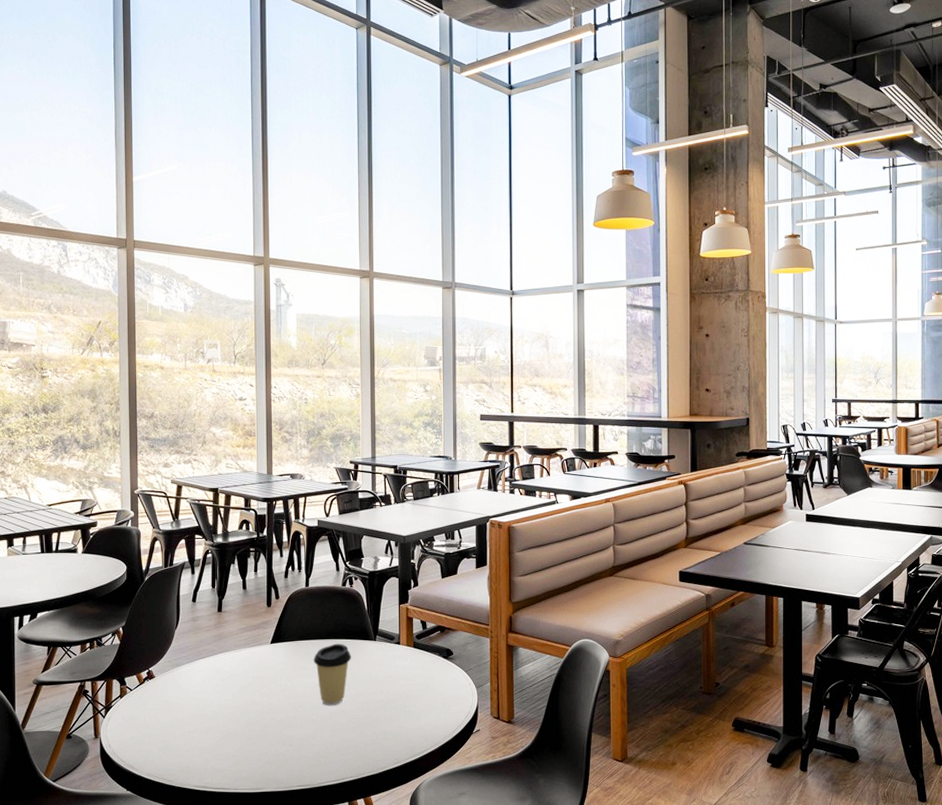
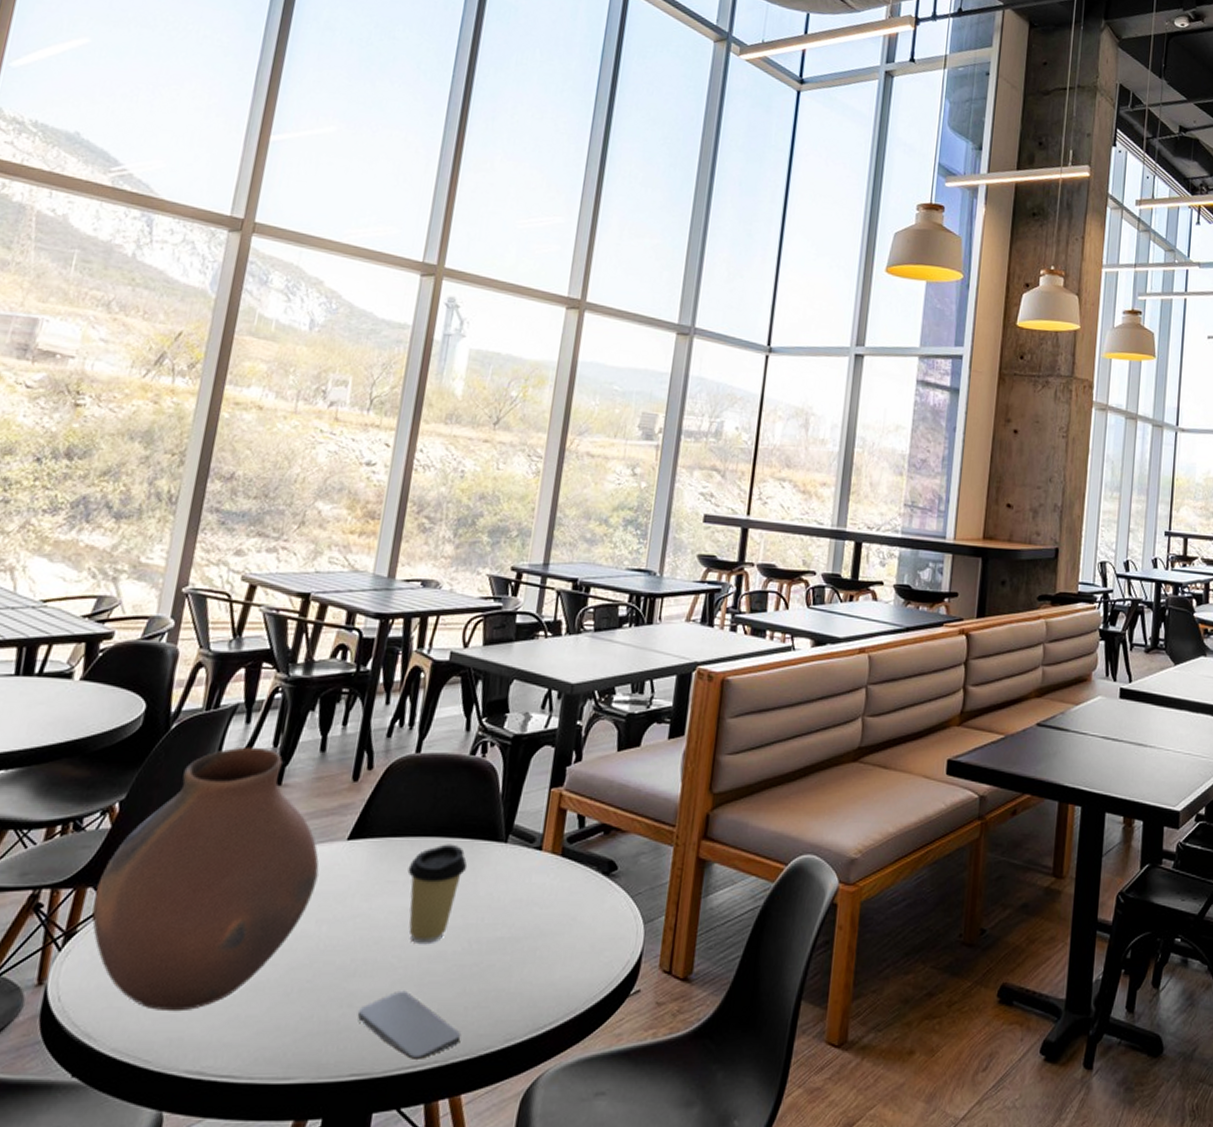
vase: none [119,588,256,752] -> present [92,746,320,1012]
smartphone: none [296,734,365,776] -> present [357,990,462,1059]

